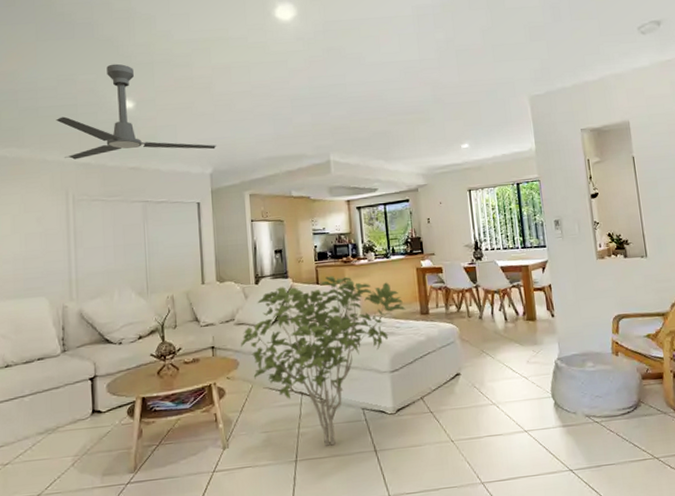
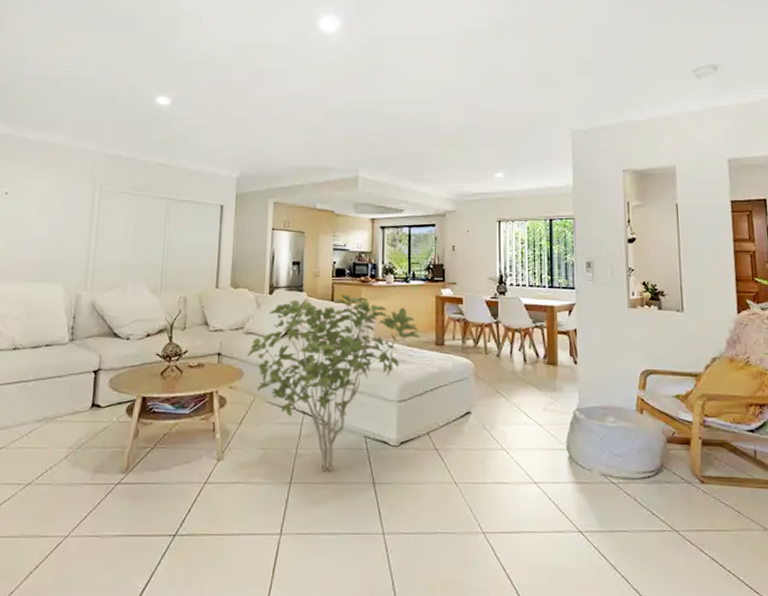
ceiling fan: present [56,63,217,160] -> none [93,60,247,154]

